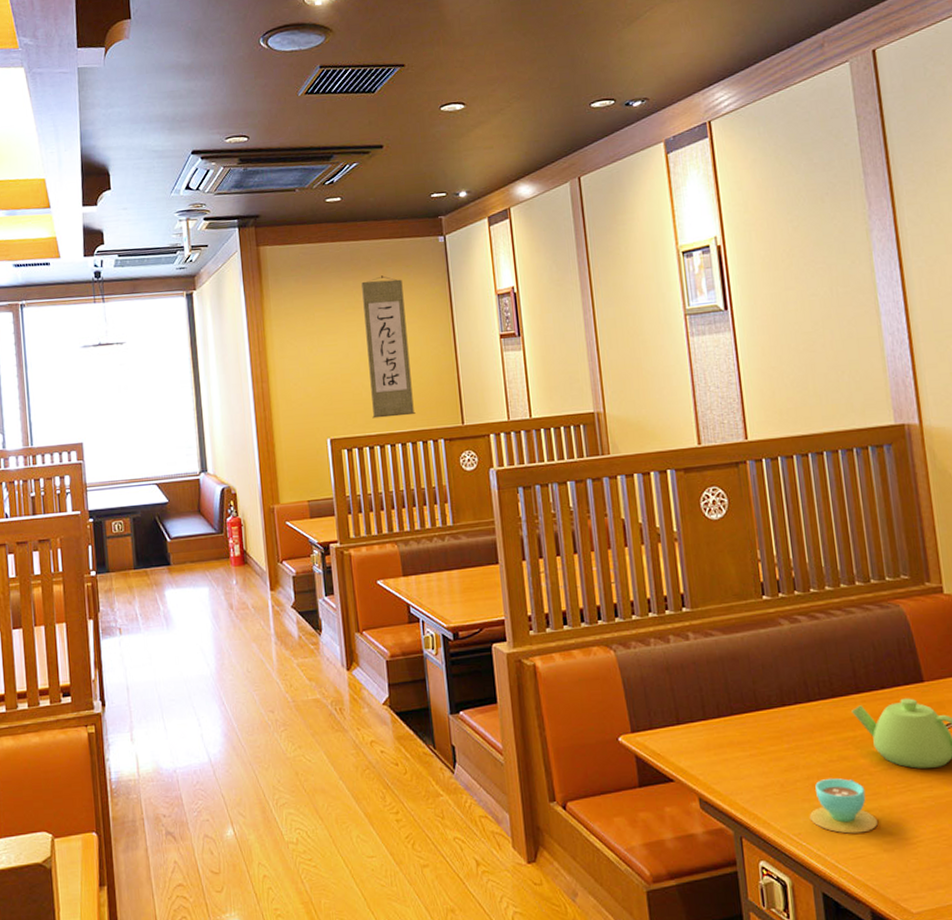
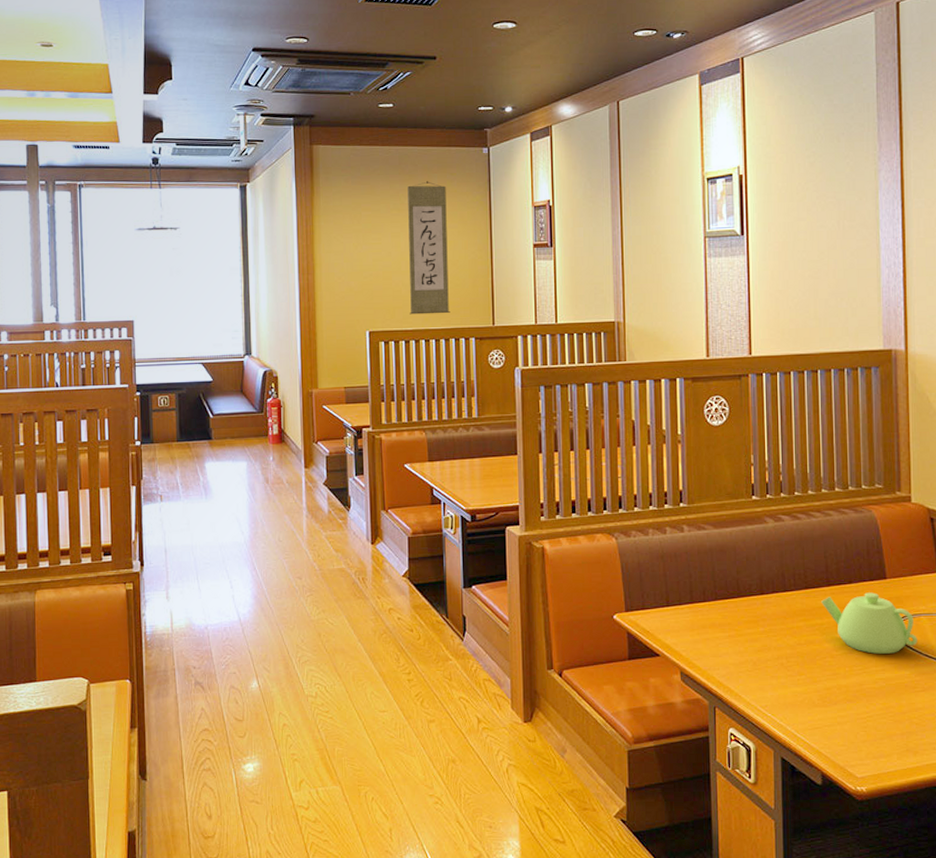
teacup: present [809,778,879,834] -> none [776,660,836,708]

